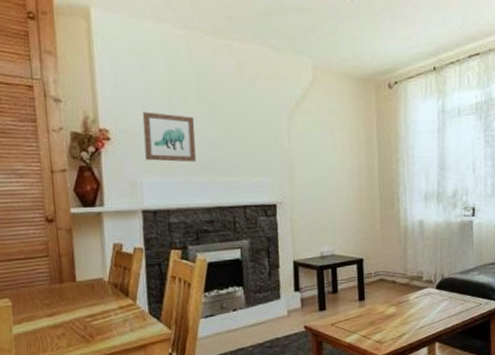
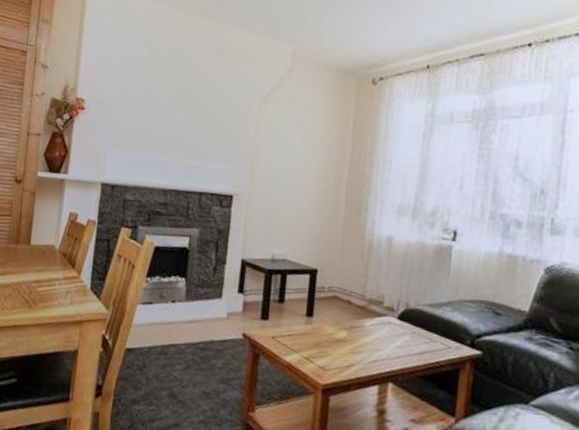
wall art: present [142,112,196,162] -> none [113,85,166,141]

